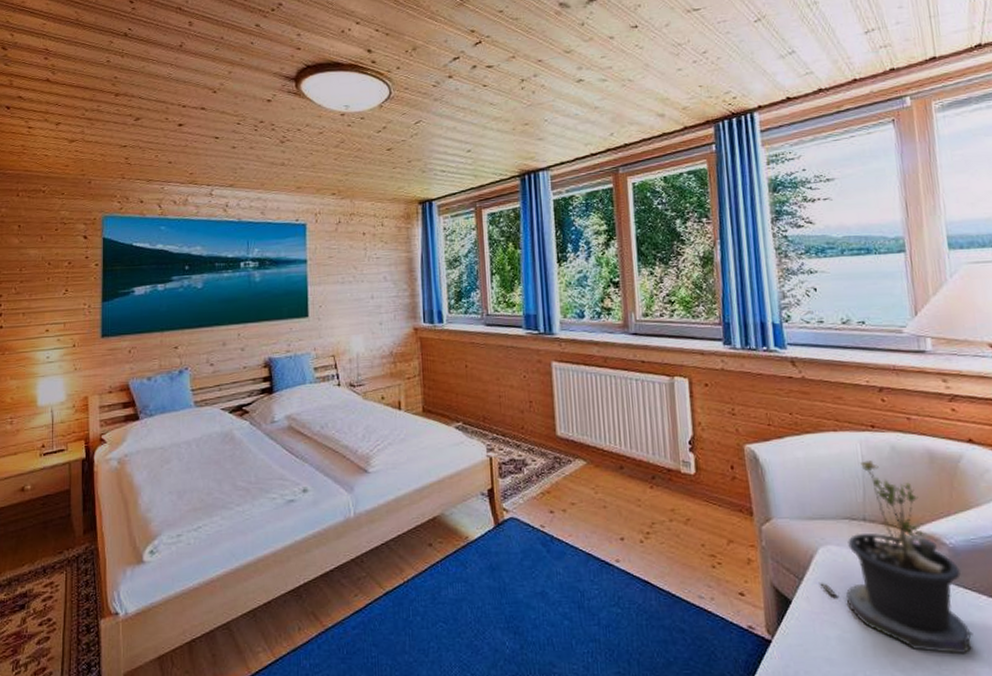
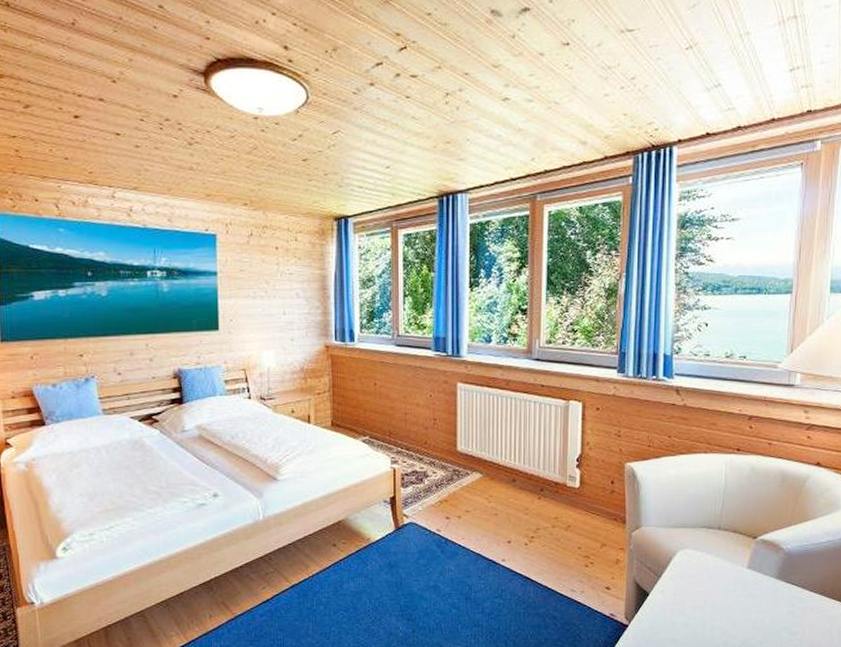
potted plant: present [818,460,973,655] -> none [674,479,792,636]

